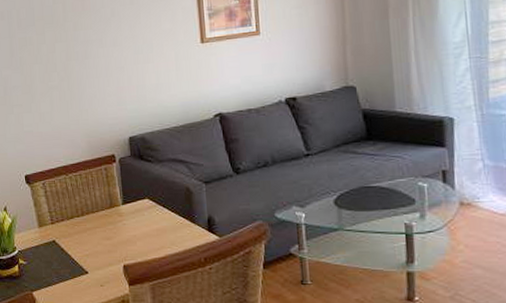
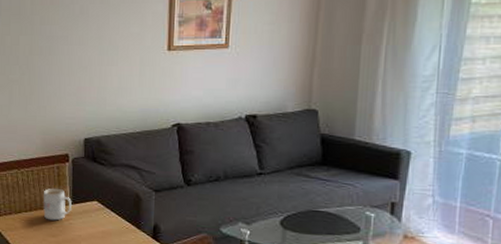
mug: none [94,189,123,223] -> present [43,188,72,221]

